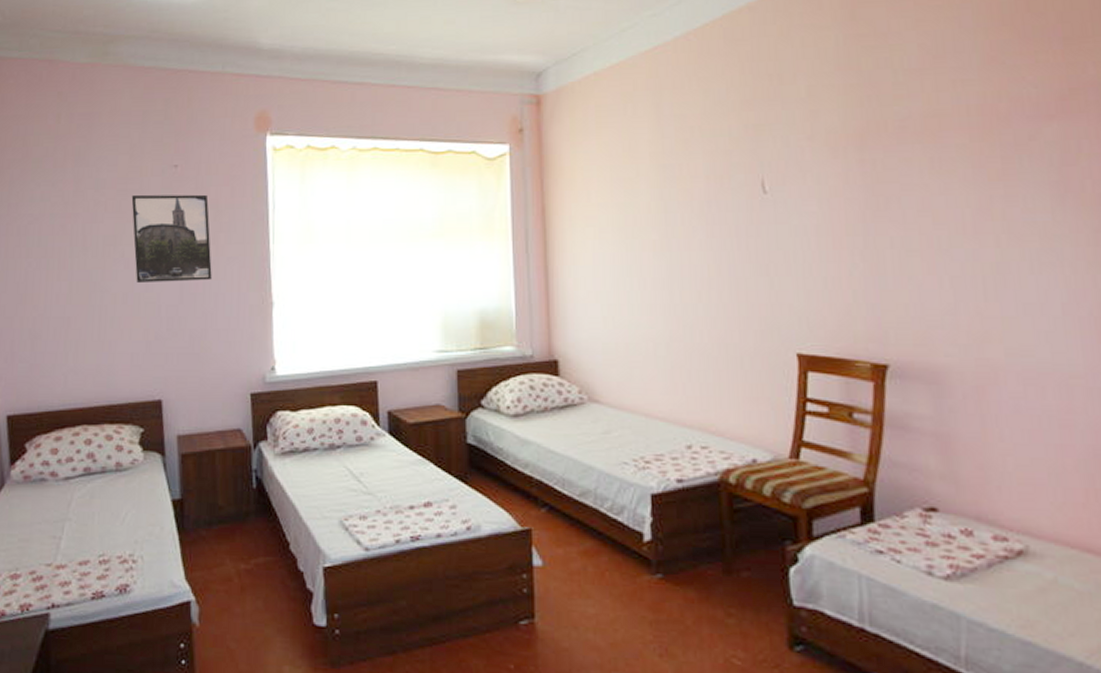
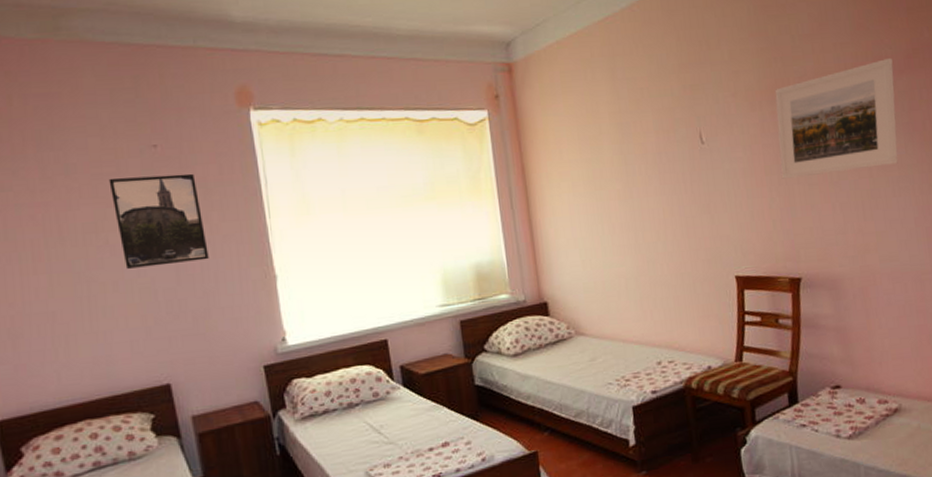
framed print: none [865,99,1040,241] -> present [774,57,898,179]

